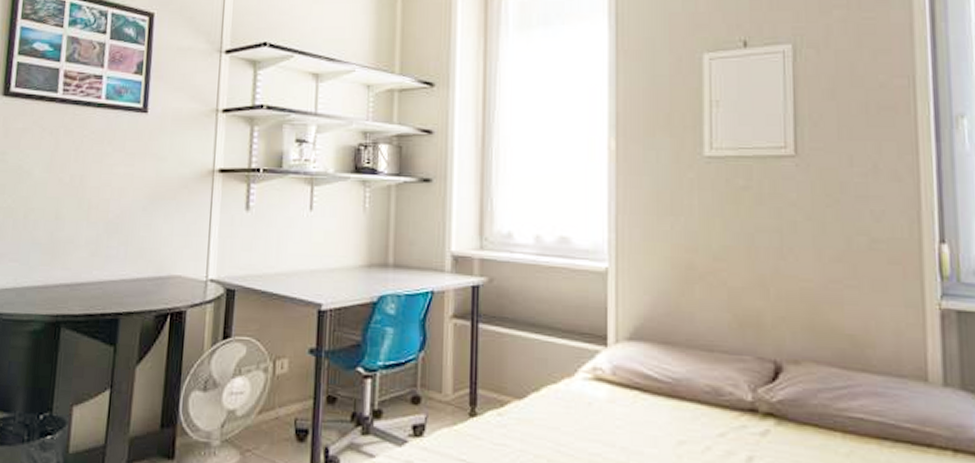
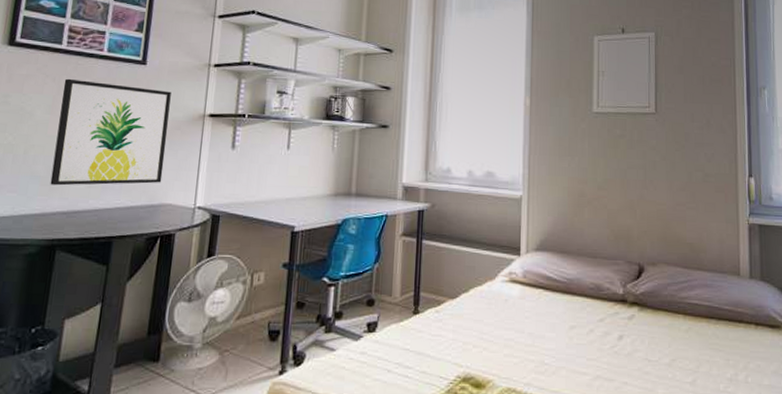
wall art: none [52,131,176,254] -> present [50,78,171,186]

